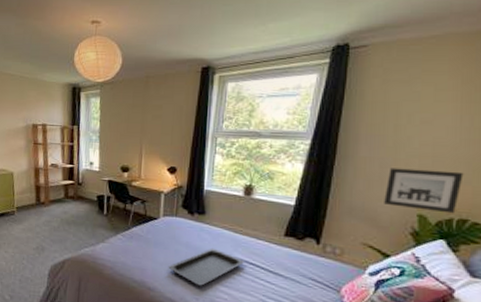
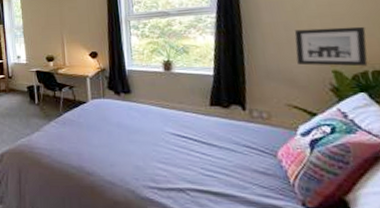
serving tray: present [168,248,245,286] -> none [103,125,177,165]

